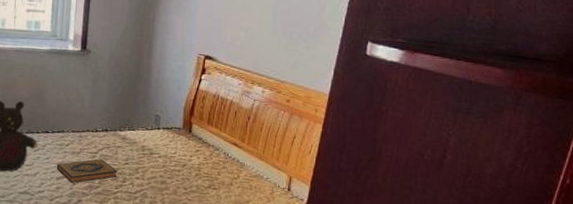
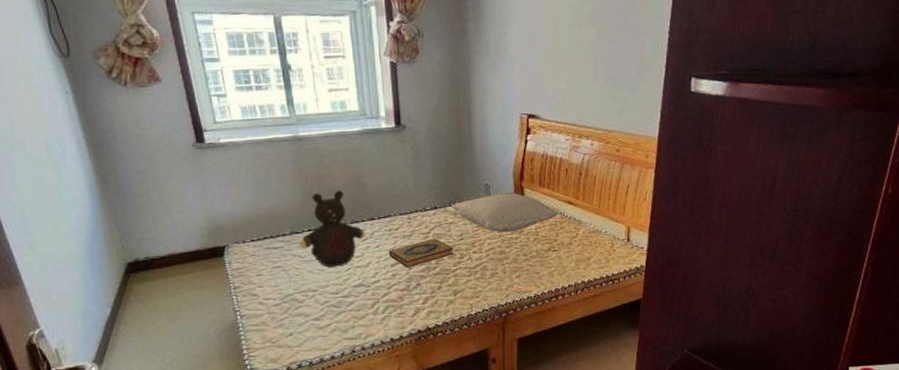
pillow: none [120,125,224,165] -> present [450,193,560,233]

